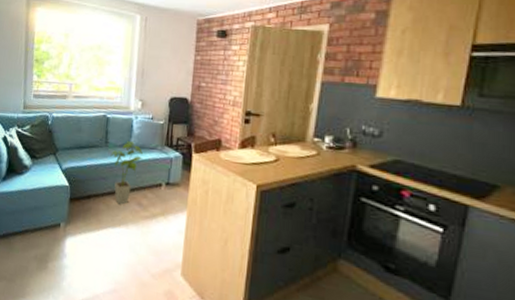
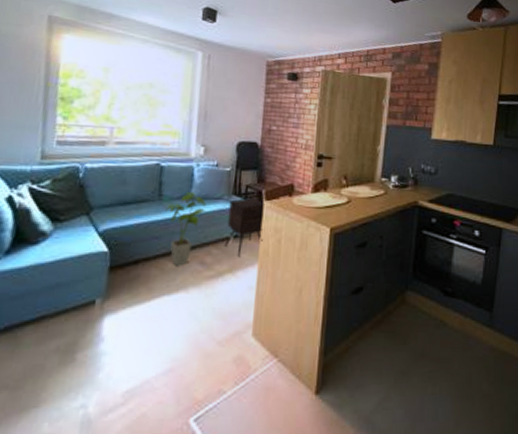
side table: none [158,149,193,202] -> present [225,198,264,256]

